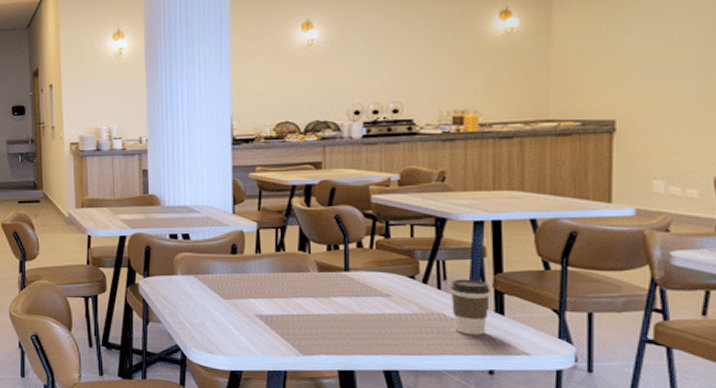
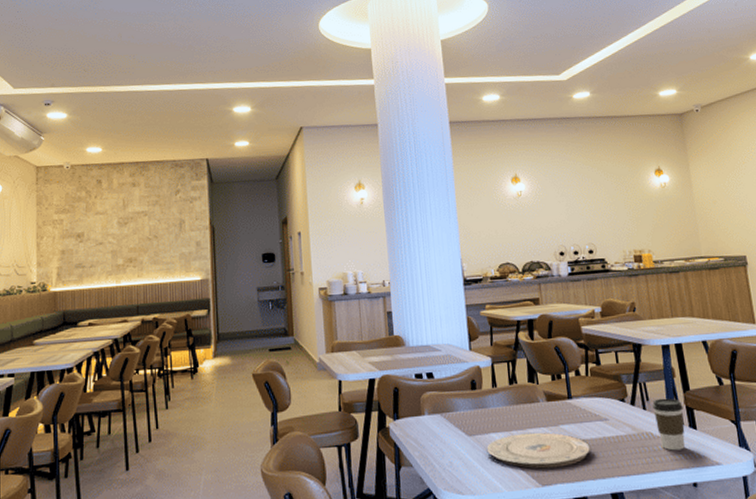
plate: none [243,301,366,339] -> present [486,432,591,469]

